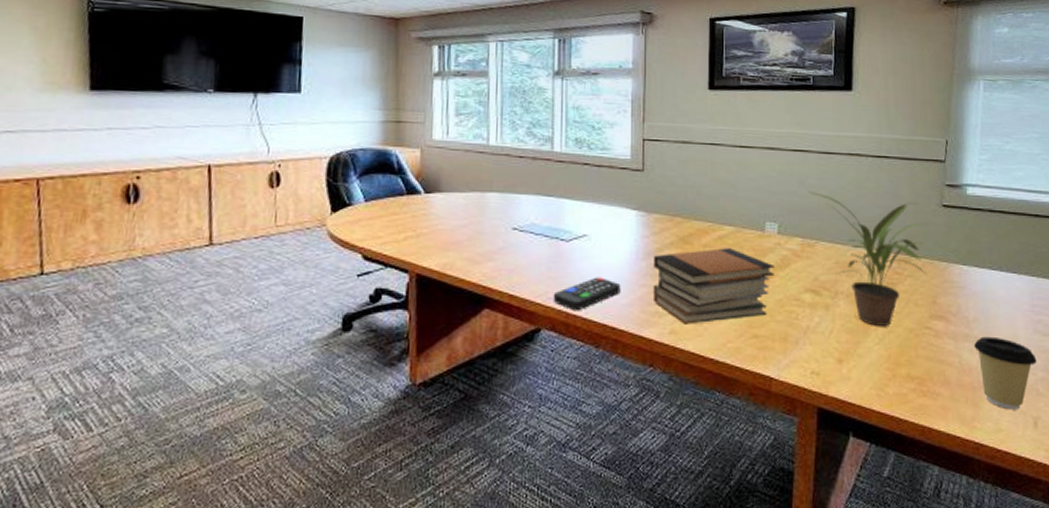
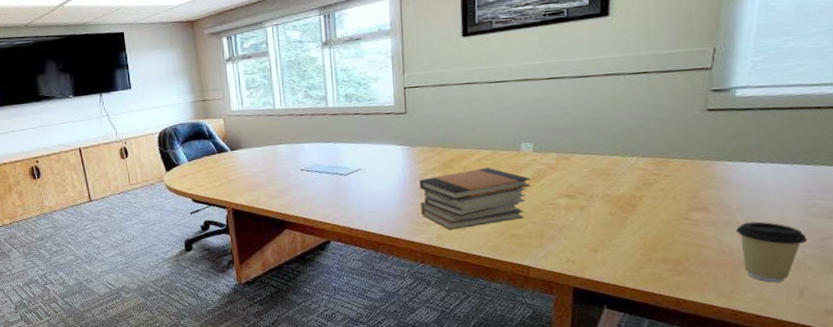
remote control: present [553,277,621,311] -> none [337,199,393,227]
potted plant: present [807,190,931,326] -> none [562,110,693,220]

